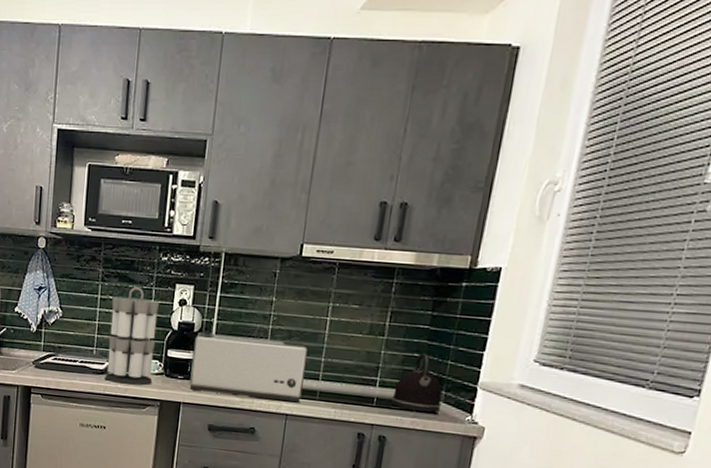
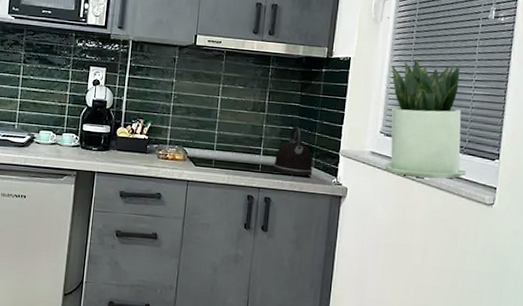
spice rack: present [105,286,160,386] -> none [25,68,76,158]
toaster: present [189,332,310,403] -> none [103,109,206,170]
planter: none [535,269,657,420] -> present [384,60,469,179]

